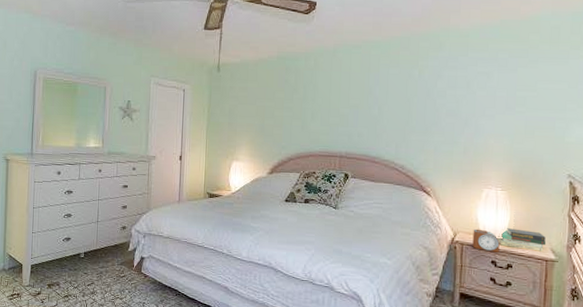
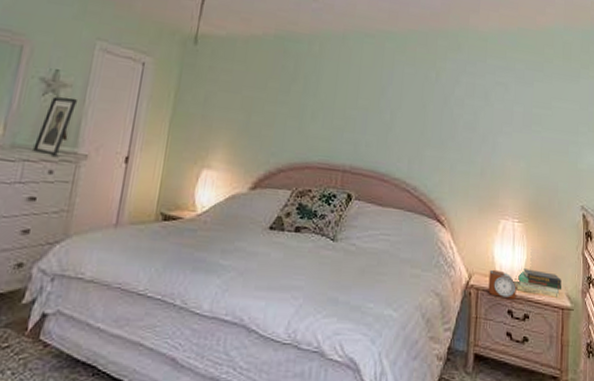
picture frame: none [121,118,144,158] -> present [33,97,77,156]

